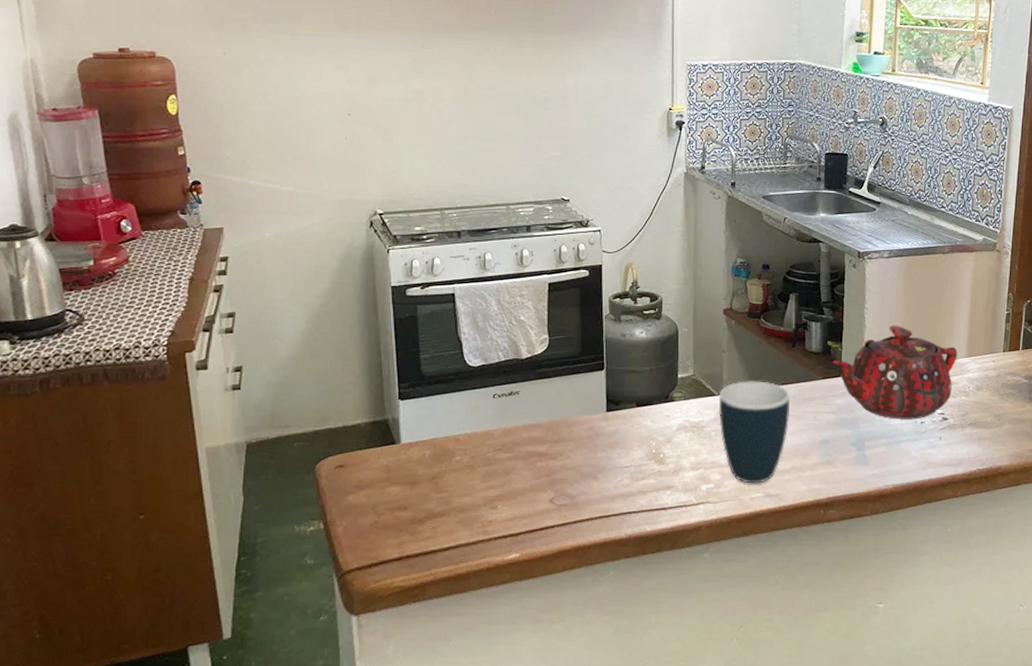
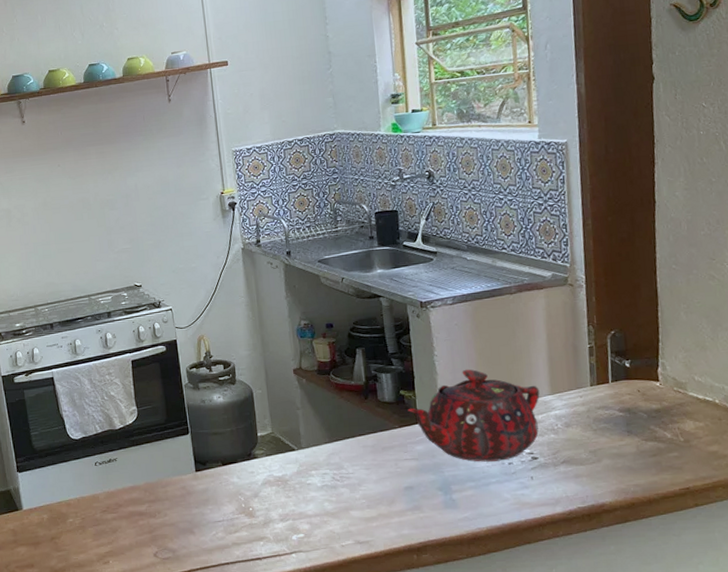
mug: present [719,381,791,484] -> none [299,434,371,532]

